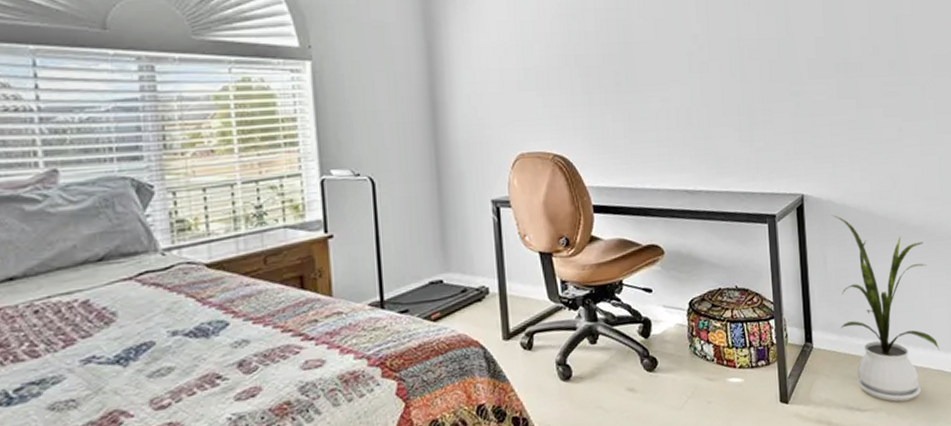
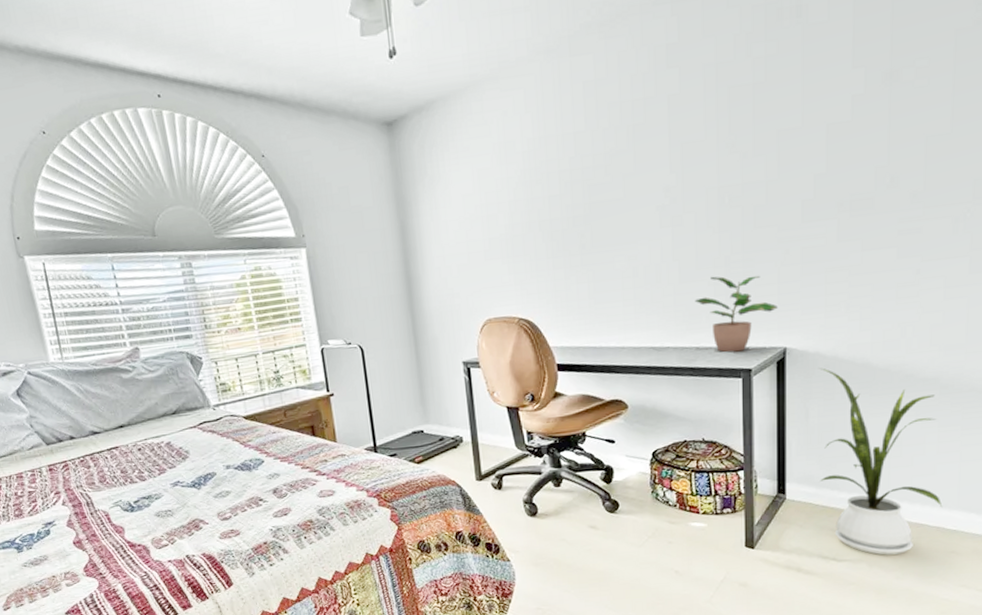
potted plant: none [723,122,794,198] -> present [695,275,778,353]

